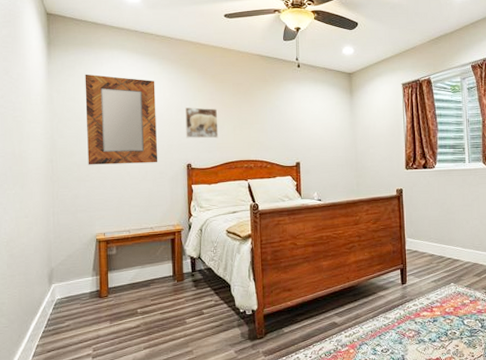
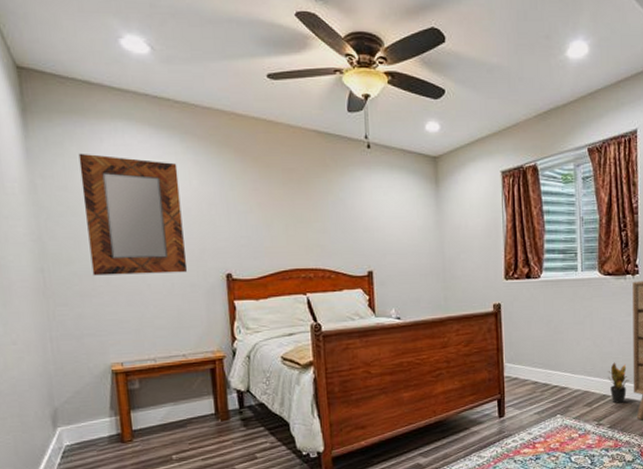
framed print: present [184,107,219,139] -> none [219,200,266,241]

